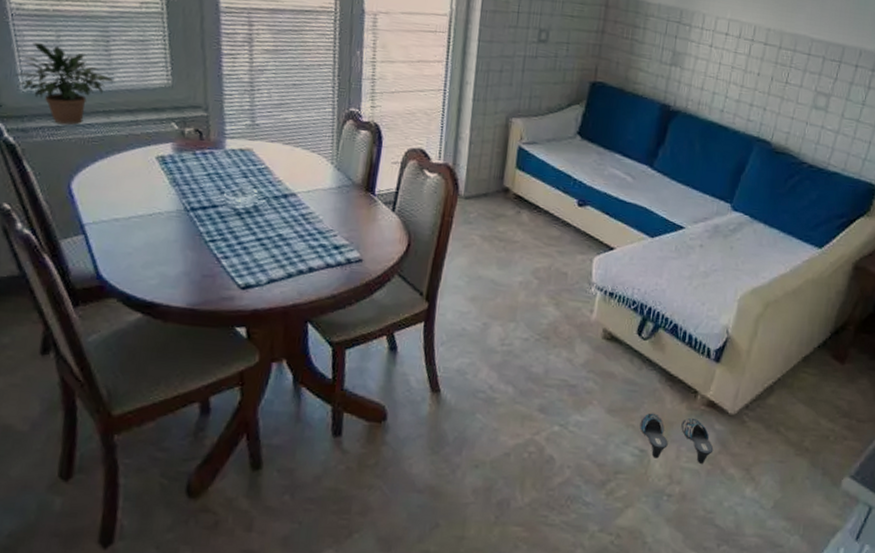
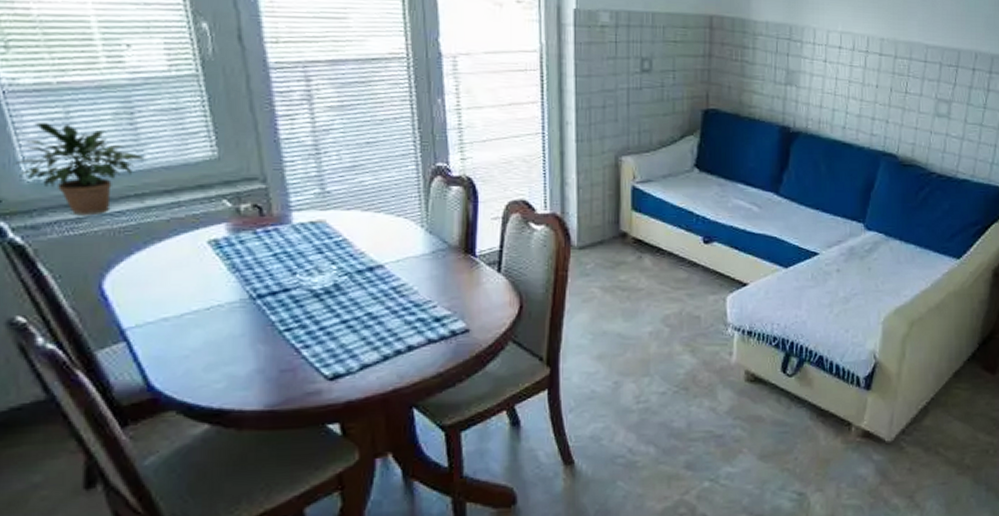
slippers: present [640,413,714,464] -> none [795,451,874,500]

